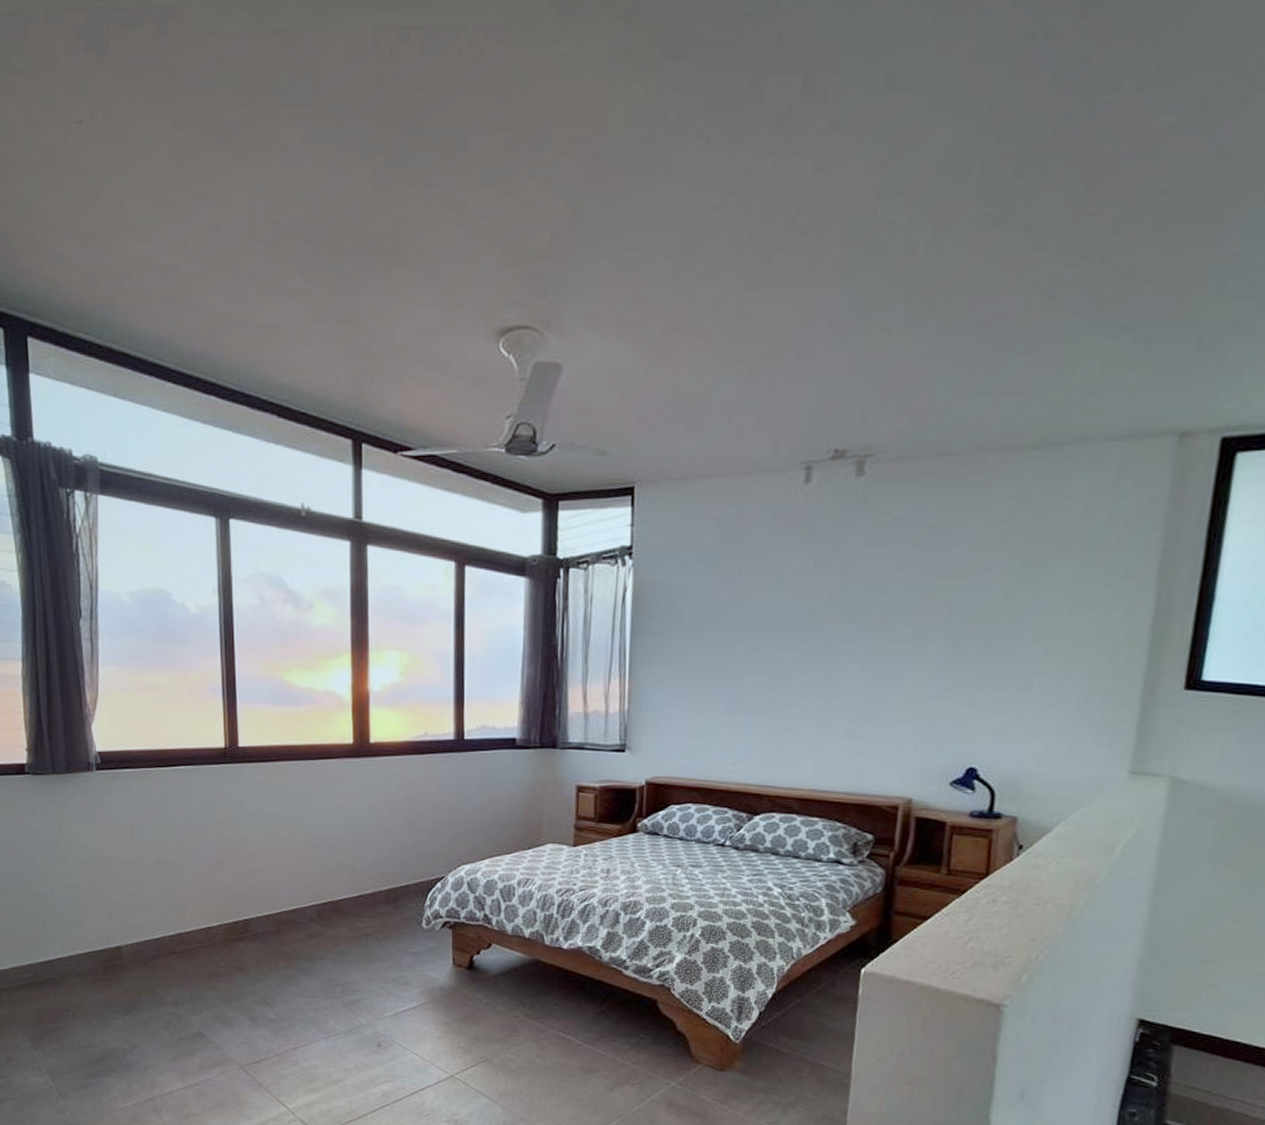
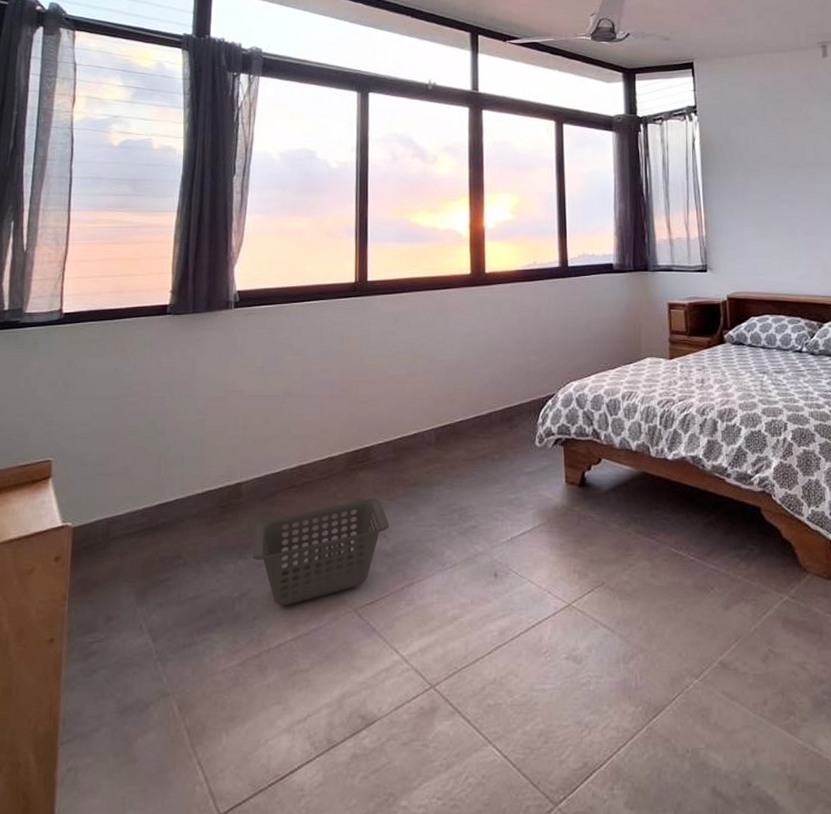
laundry basket: none [138,968,273,1060] -> present [252,498,390,607]

